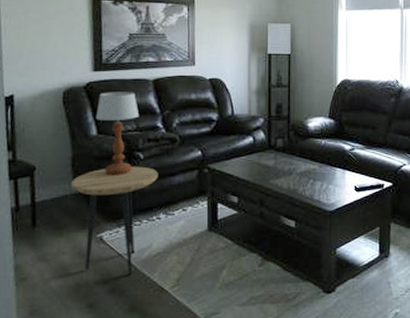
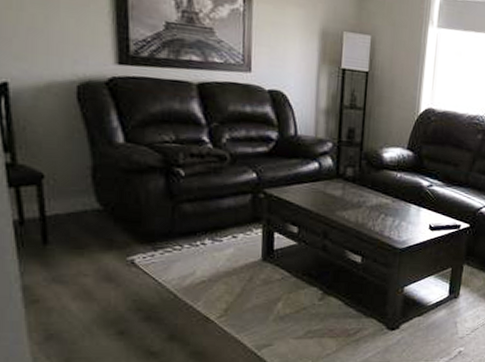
side table: present [71,166,159,274] -> none [93,183,204,302]
table lamp: present [95,92,140,176] -> none [122,92,180,193]

